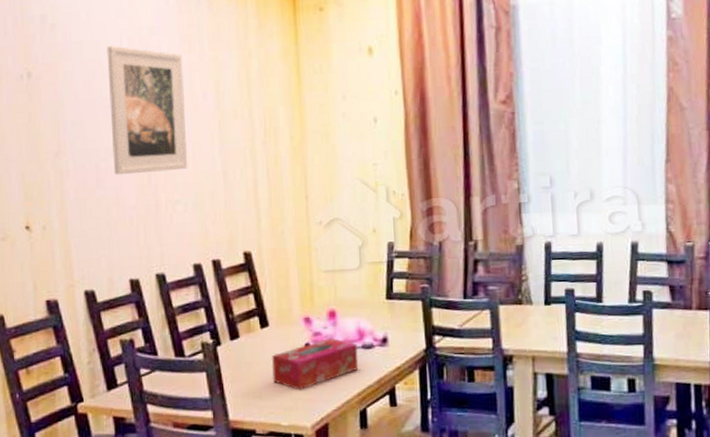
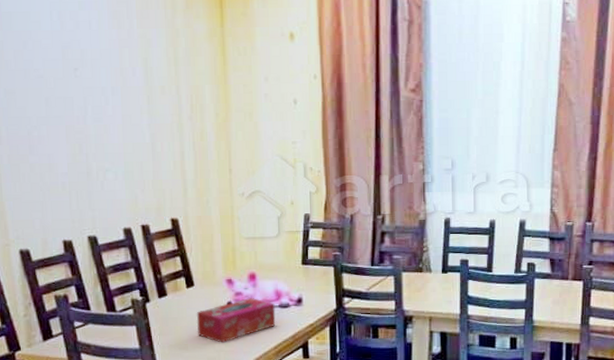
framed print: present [107,46,188,175] -> none [37,18,118,143]

